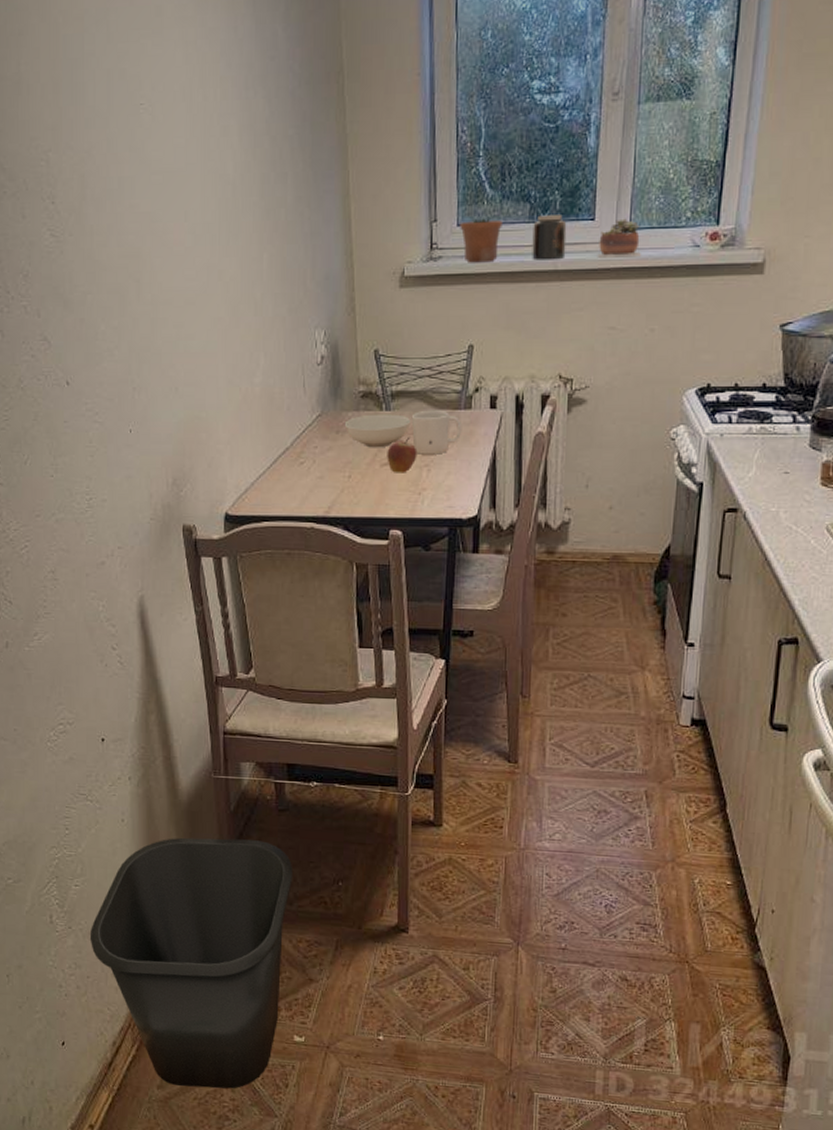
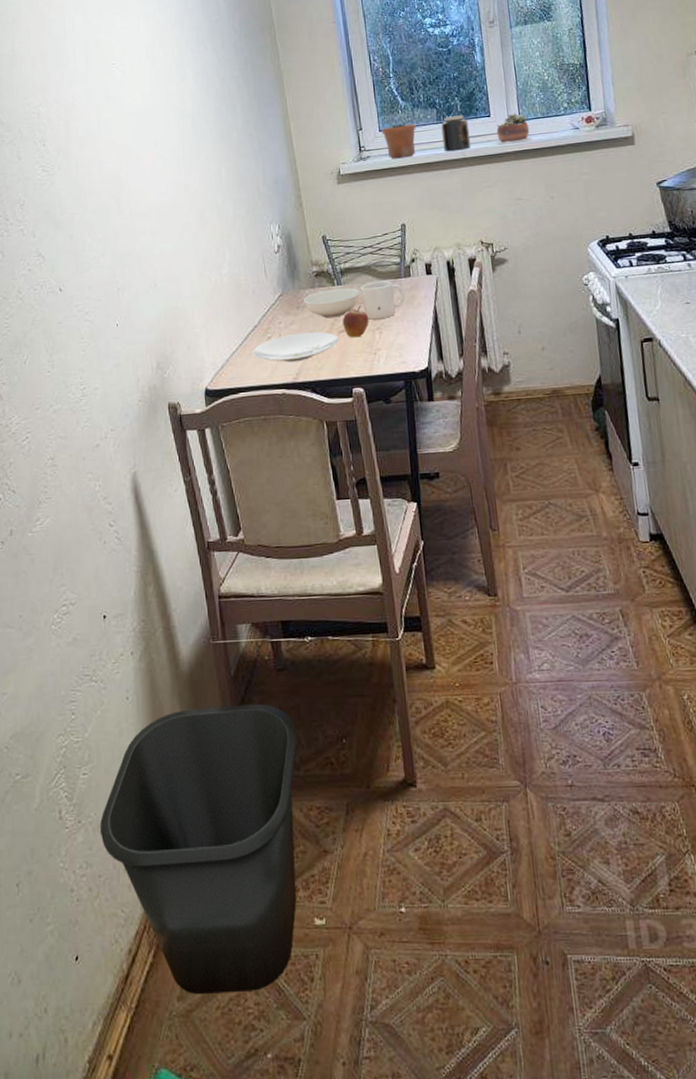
plate: none [282,461,381,494] -> present [253,331,339,363]

